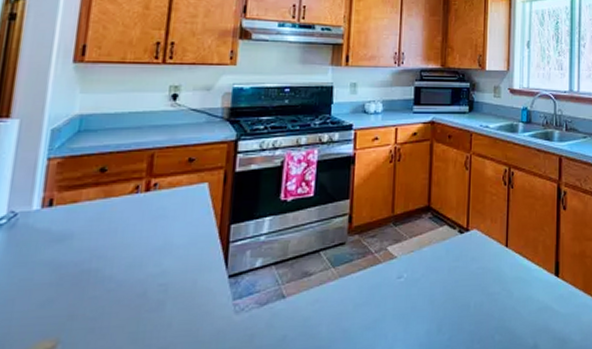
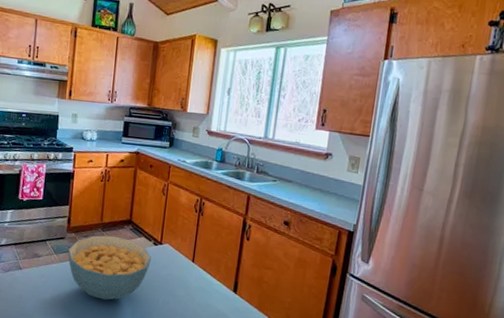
cereal bowl: none [350,229,457,318] -> present [68,235,151,300]

